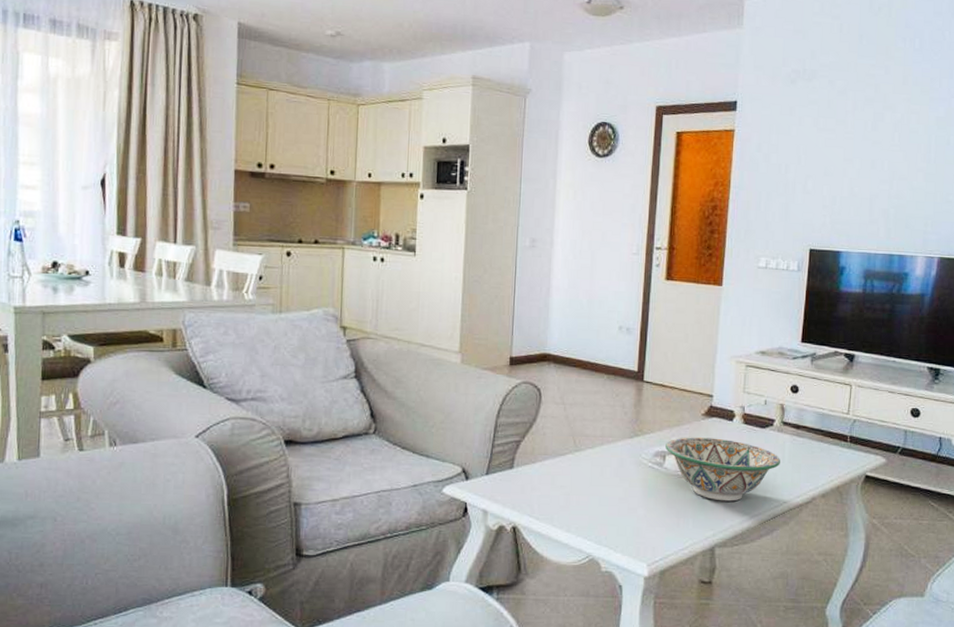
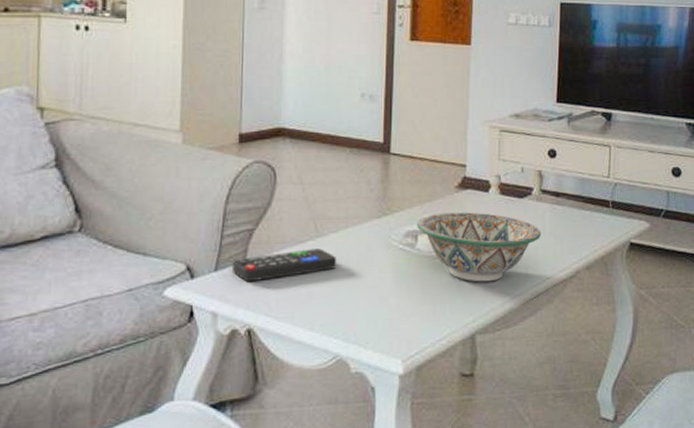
remote control: none [501,461,593,487] -> present [233,248,337,283]

